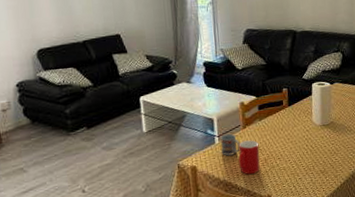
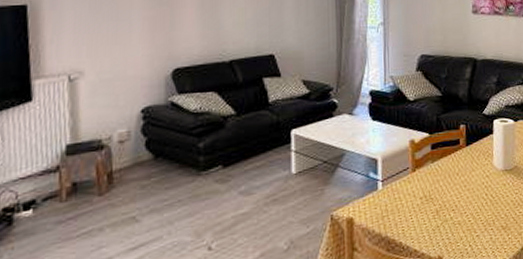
cup: present [220,133,240,156] -> none [384,177,407,206]
cup: present [238,140,260,175] -> none [405,186,430,230]

